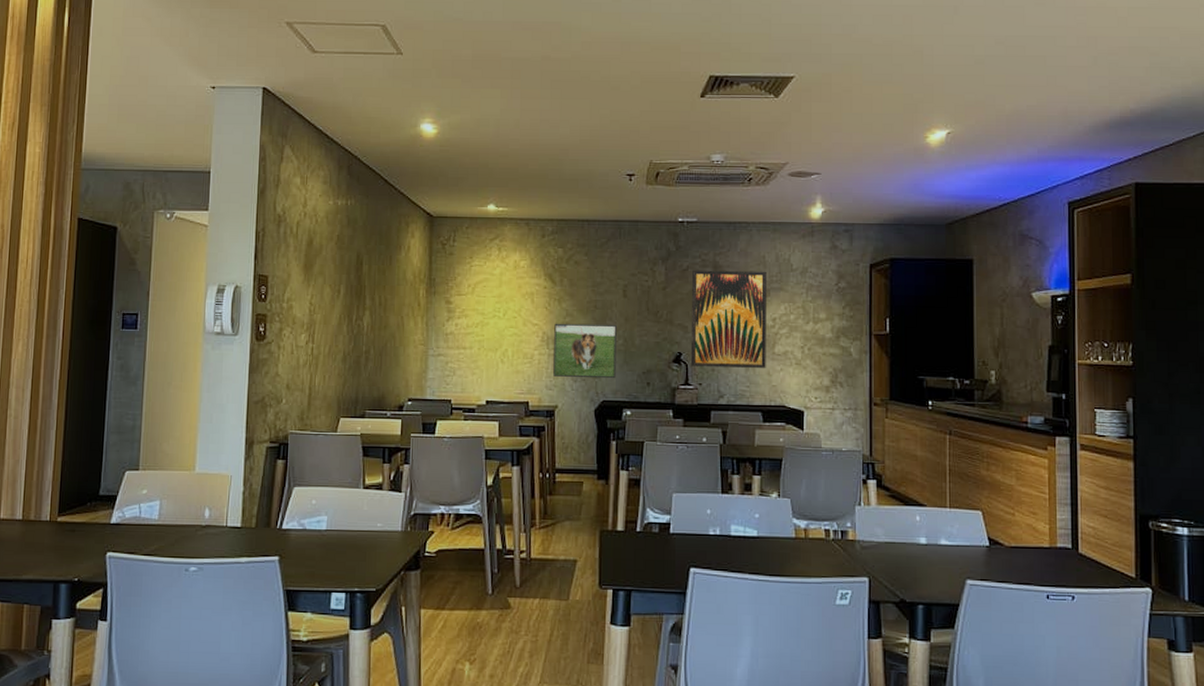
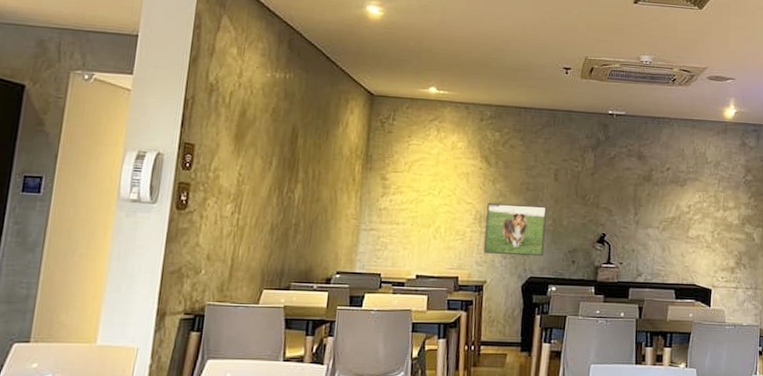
wall art: present [690,270,767,368] -> none [613,158,685,250]

